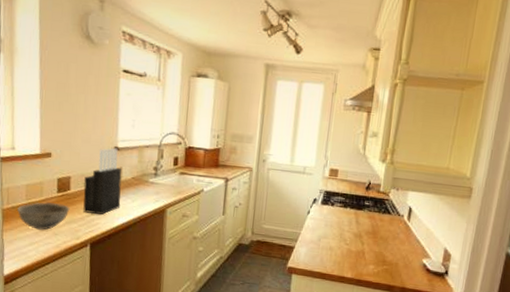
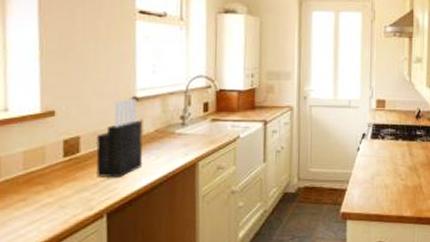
bowl: present [17,202,70,230] -> none [12,170,80,205]

